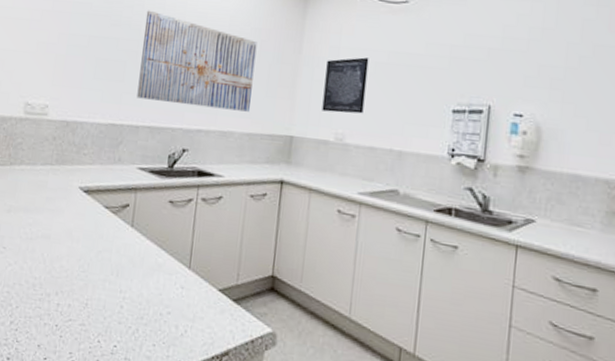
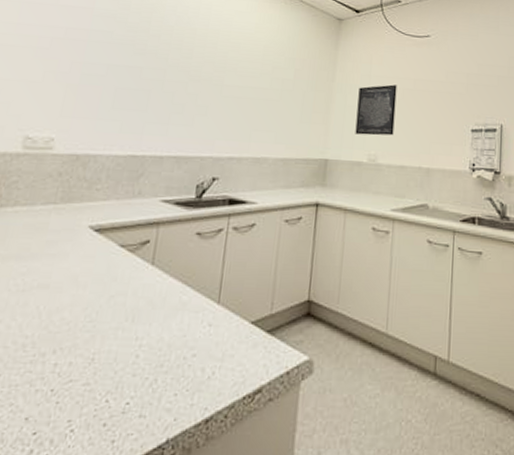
wall art: present [137,10,257,112] -> none [161,39,291,138]

